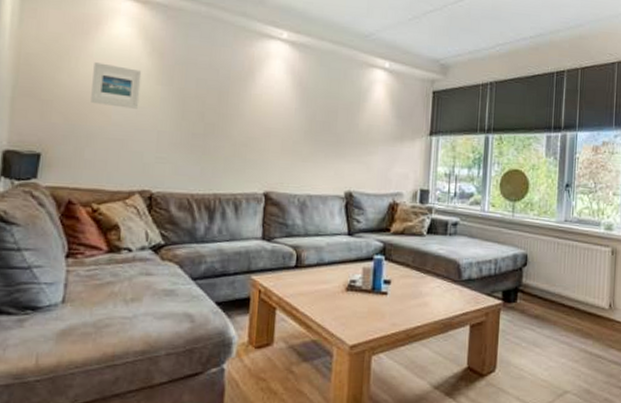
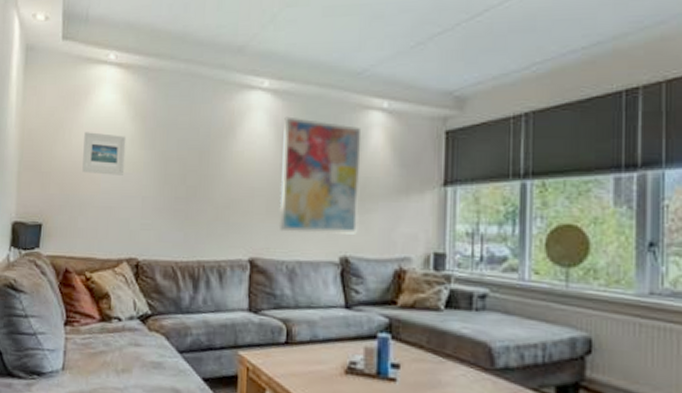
wall art: none [292,67,367,173] -> present [278,116,362,235]

